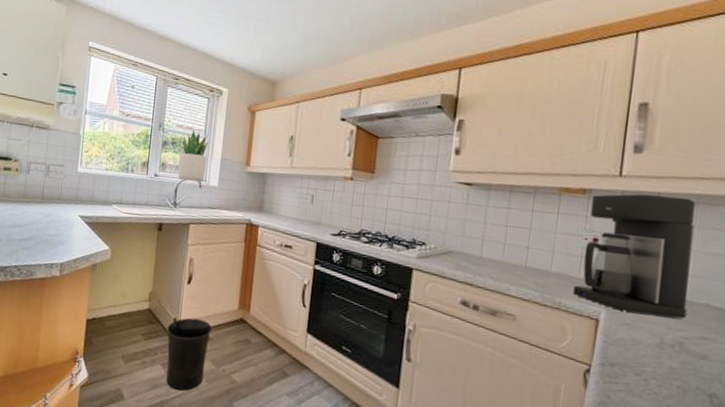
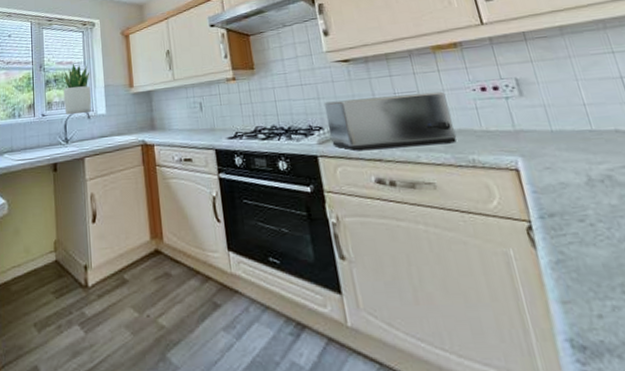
waste bin: present [166,317,212,391] -> none [78,260,128,352]
toaster: none [429,220,556,284] -> present [324,91,457,151]
coffee maker: present [573,194,696,319] -> none [464,31,603,155]

